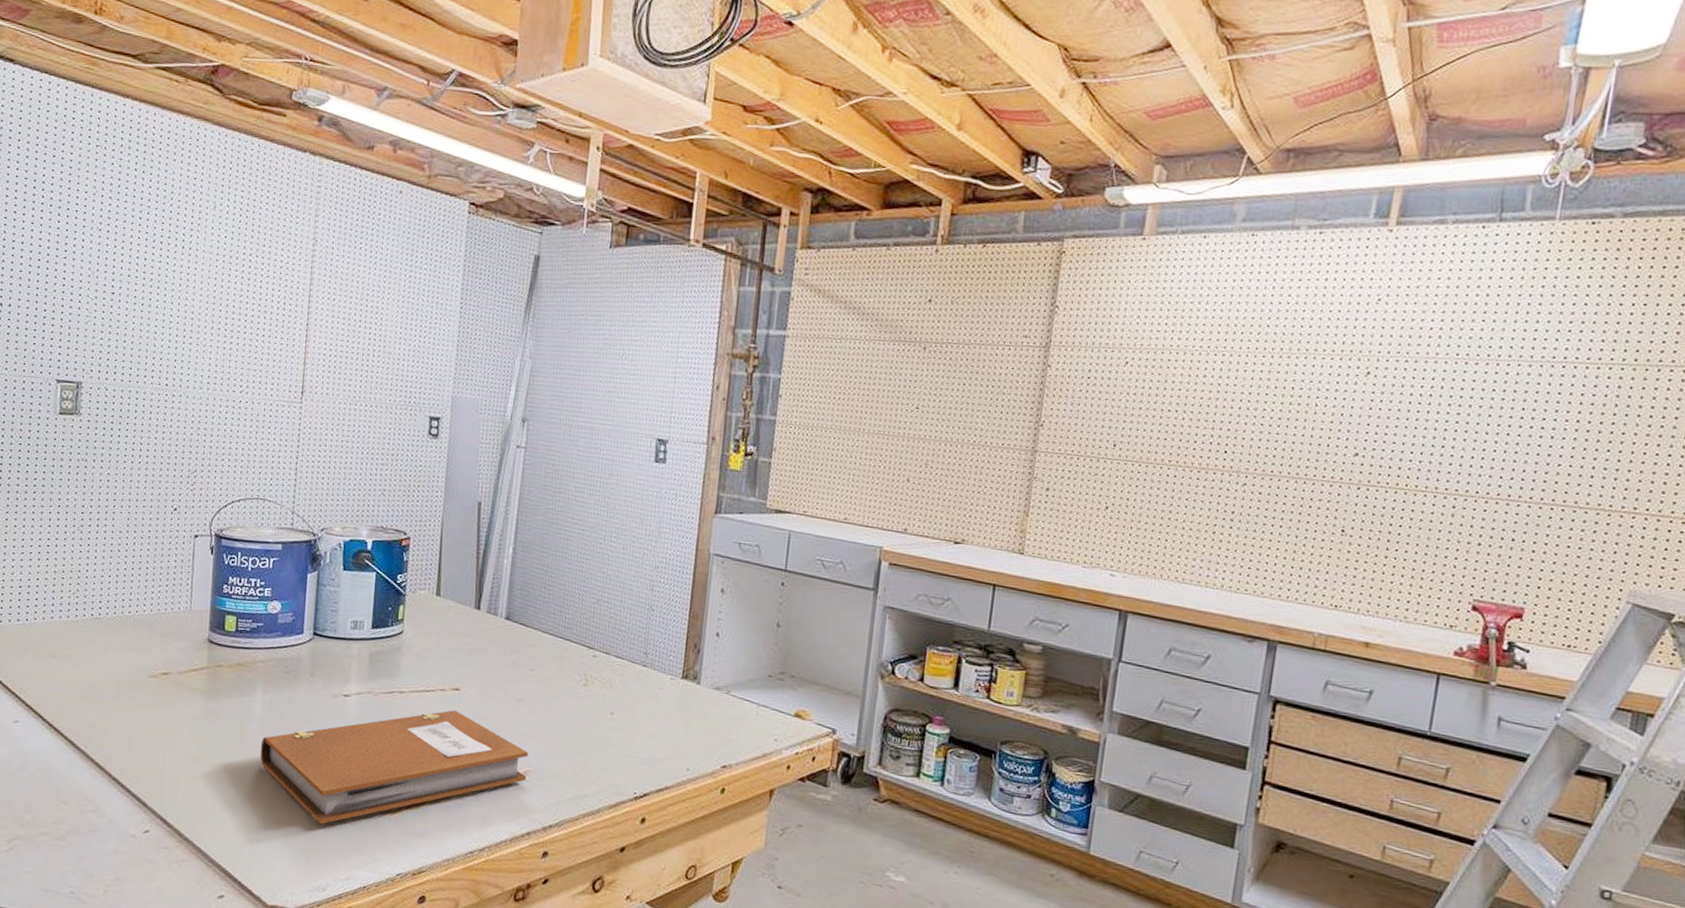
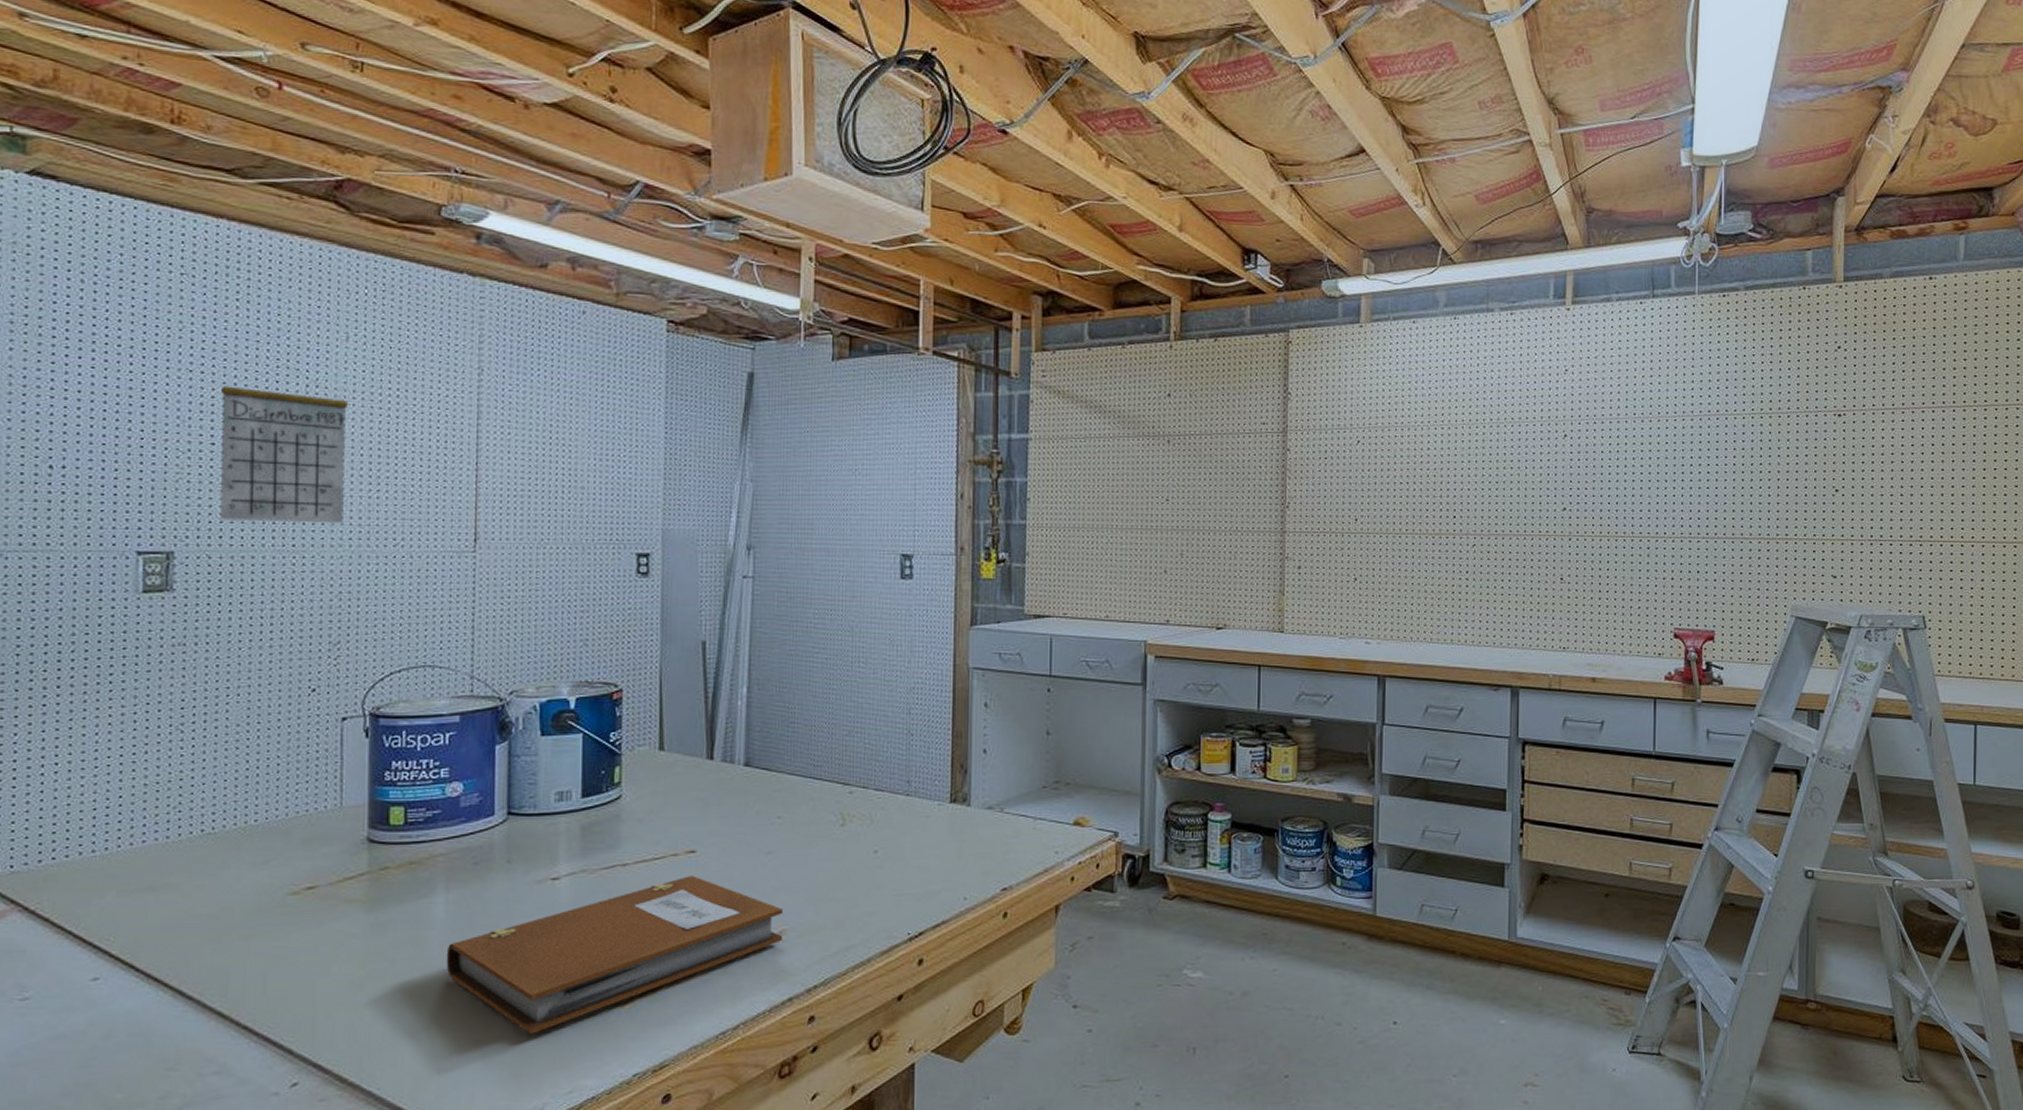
calendar: none [116,227,213,369] -> present [221,364,349,524]

